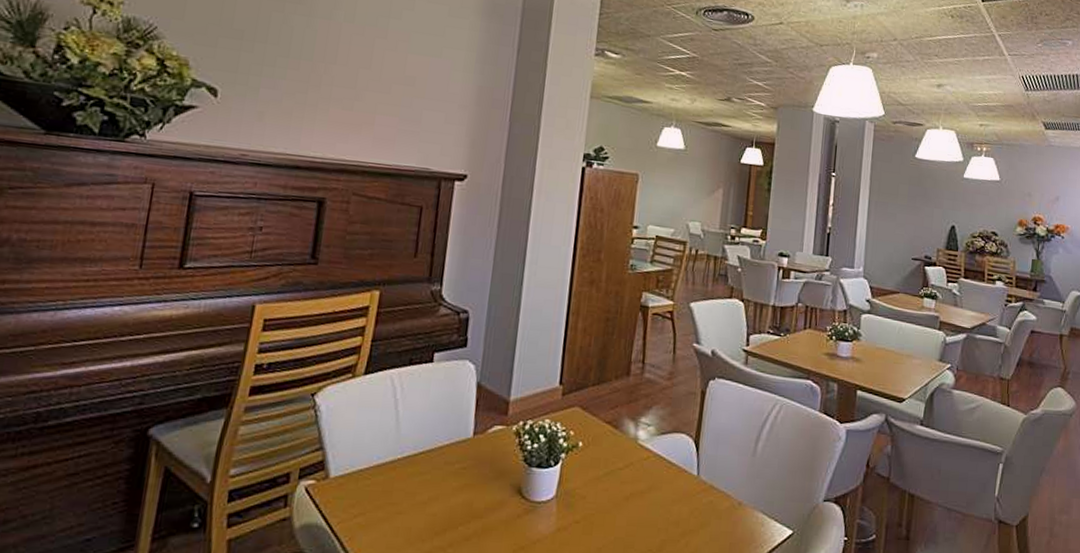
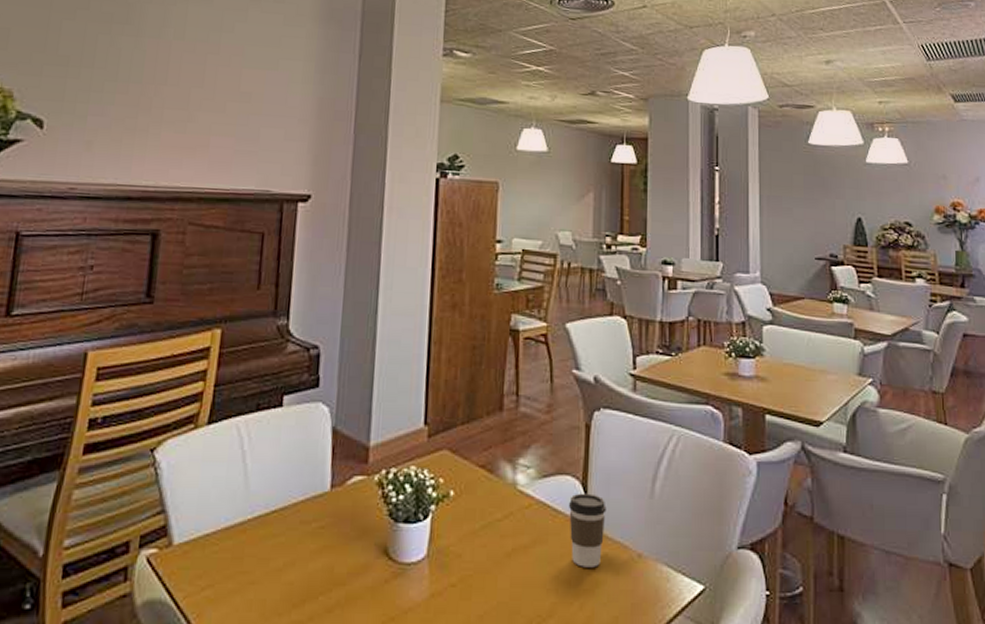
coffee cup: none [681,449,715,512] -> present [569,493,607,568]

